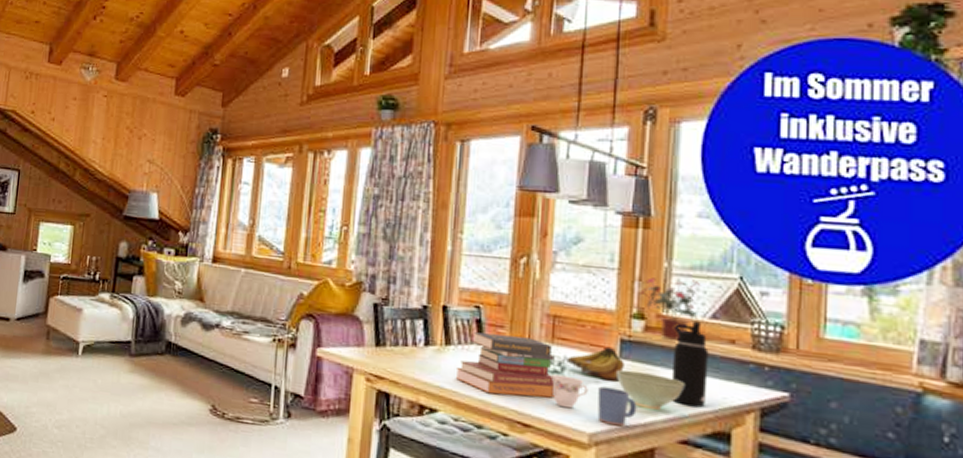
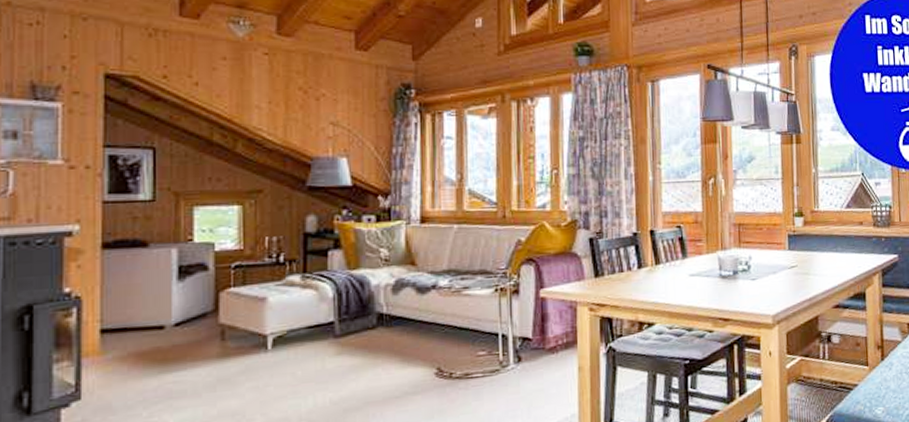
books: present [455,332,555,399] -> none [666,246,745,300]
teacup: present [550,374,588,409] -> none [740,272,769,299]
fruit: present [566,346,624,382] -> none [751,242,793,270]
mug: present [597,386,637,427] -> none [776,274,804,305]
bowl: present [615,369,685,411] -> none [786,258,834,287]
potted flower: present [639,277,701,341] -> none [798,179,838,230]
water bottle: present [671,320,709,408] -> none [823,211,848,278]

